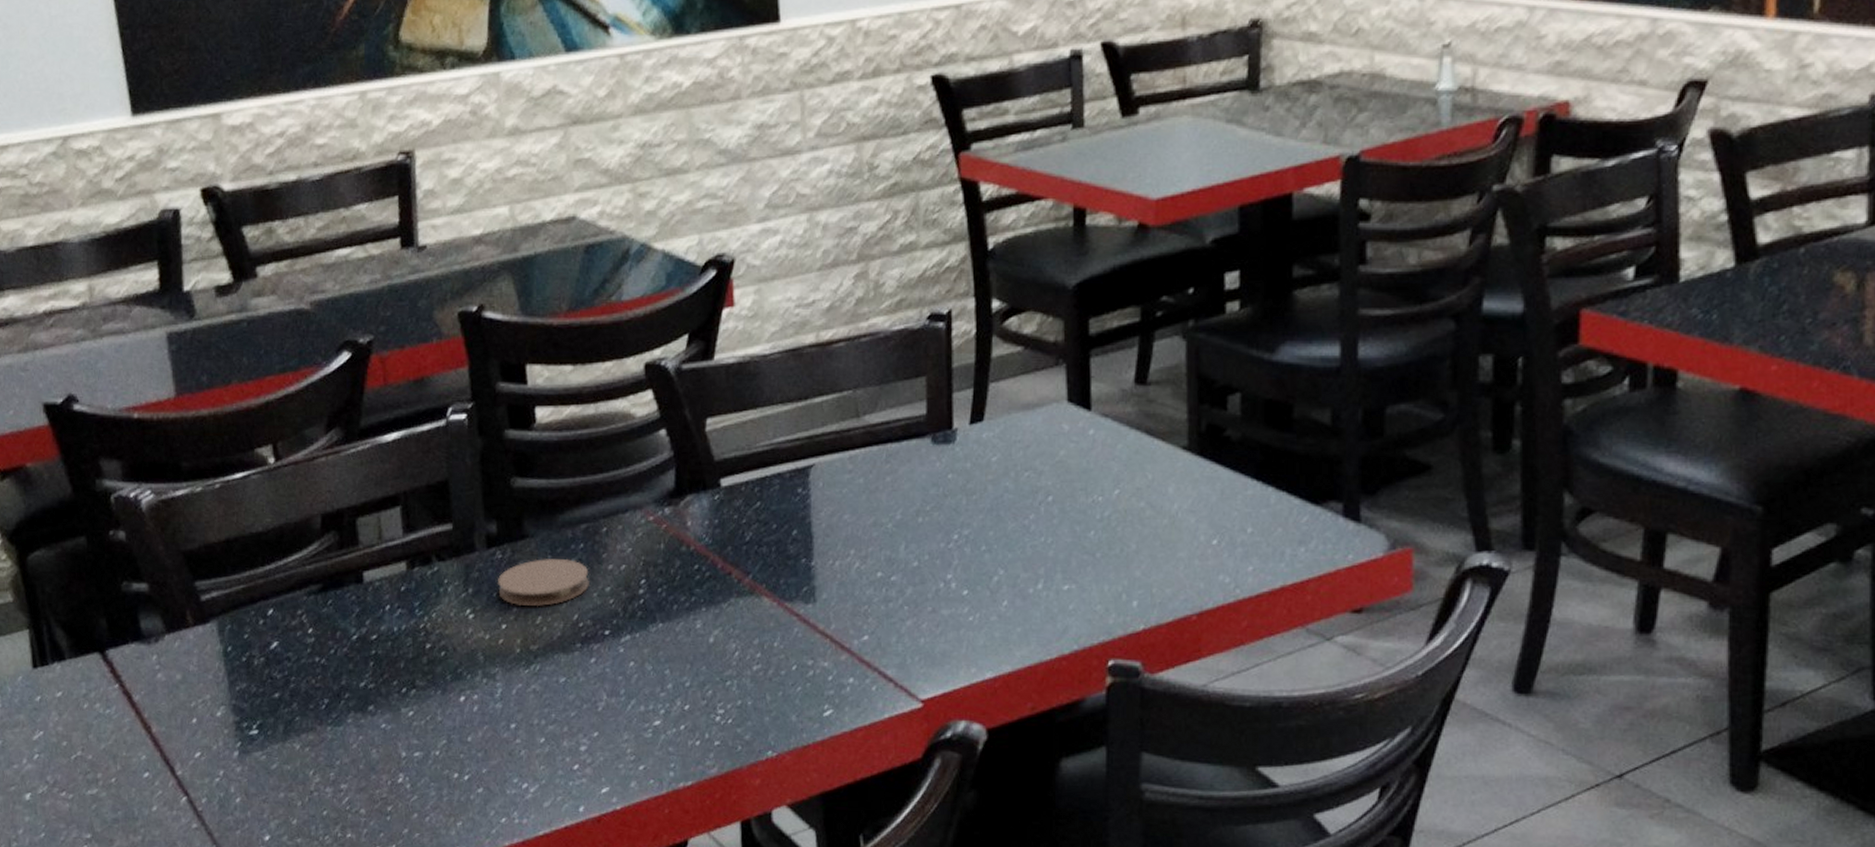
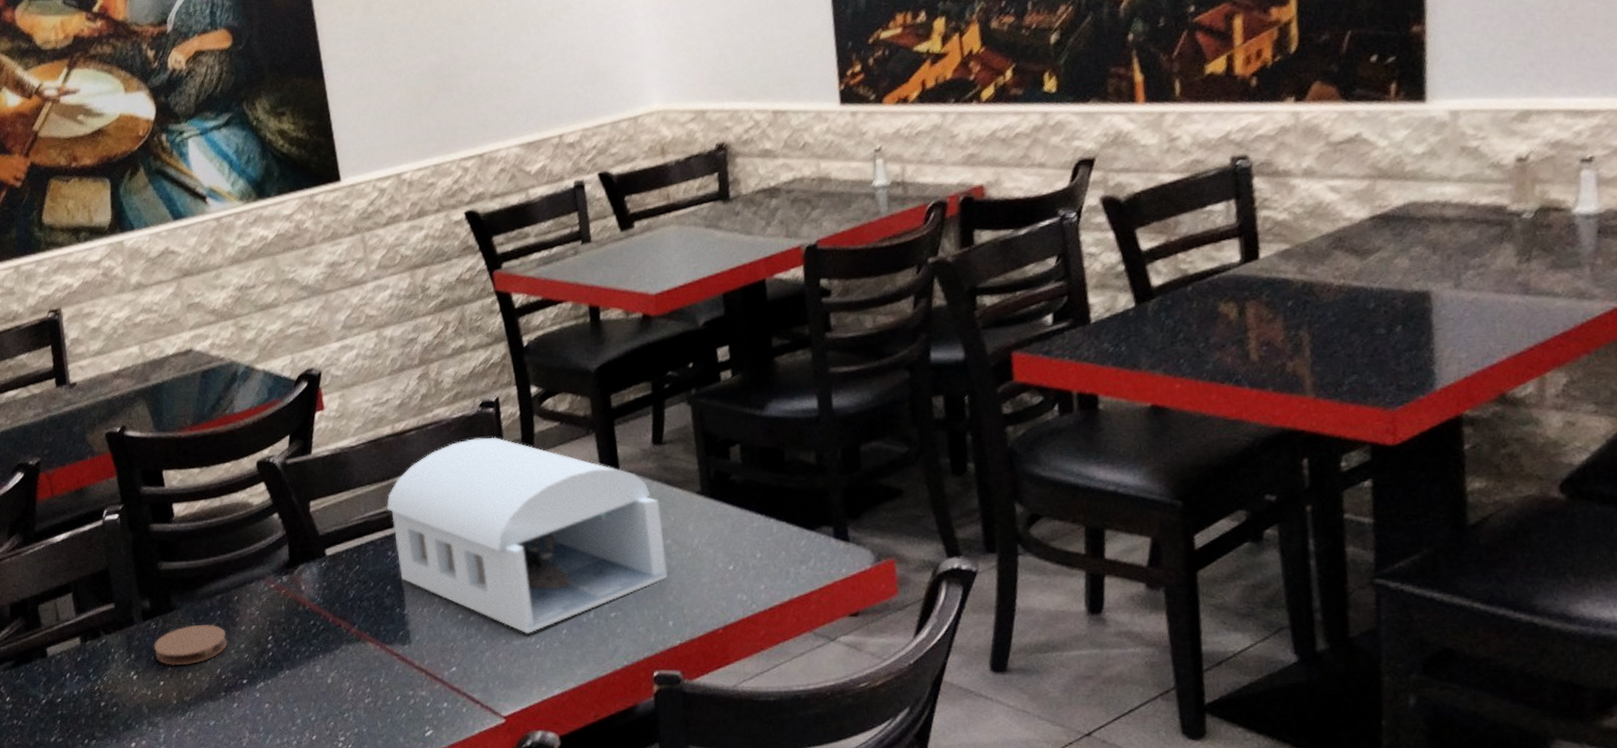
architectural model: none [802,357,1137,602] -> present [387,436,668,634]

